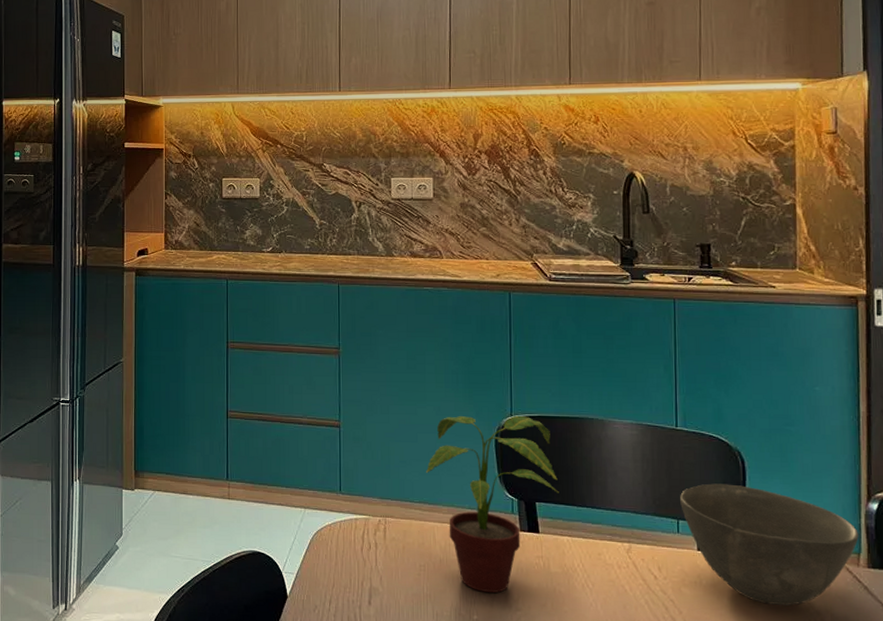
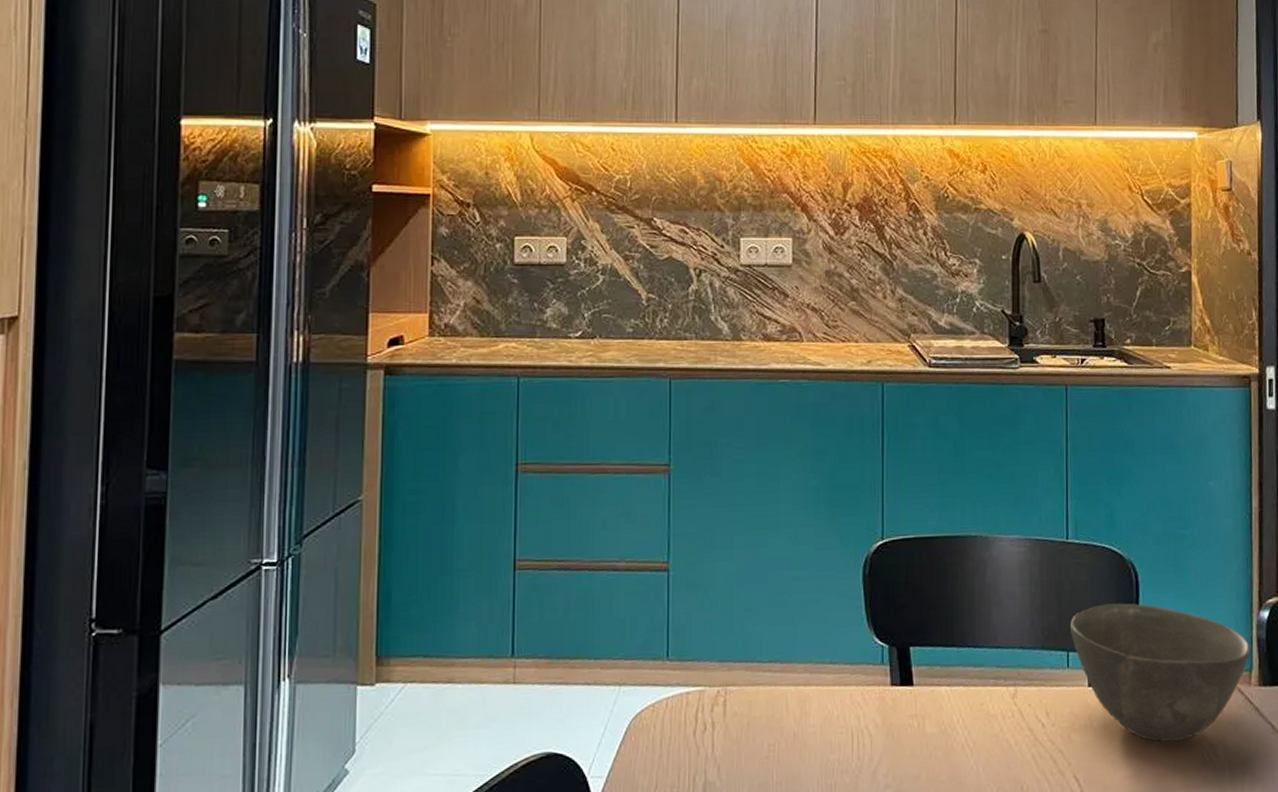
potted plant: present [425,415,559,593] -> none [777,538,937,771]

